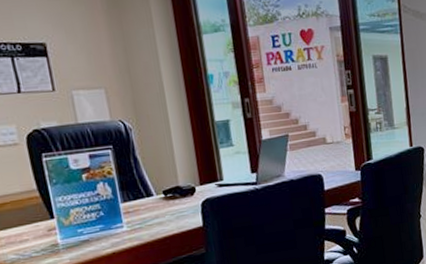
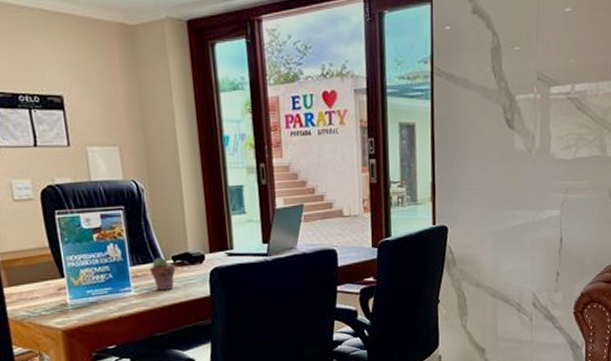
potted succulent: none [141,192,168,224] -> present [149,257,176,290]

